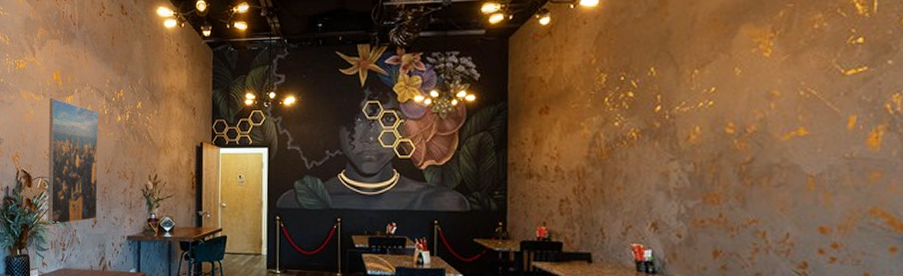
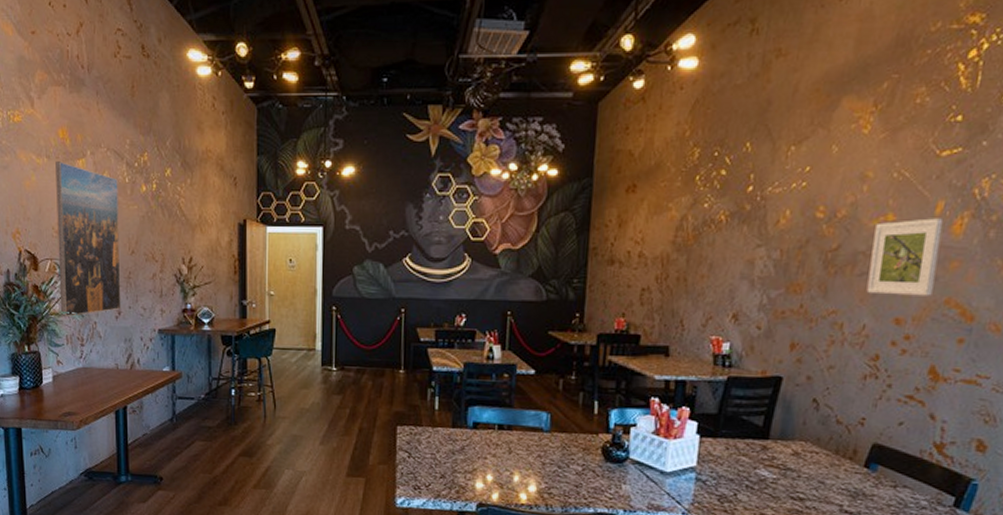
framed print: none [786,132,858,206] -> present [866,218,944,296]

